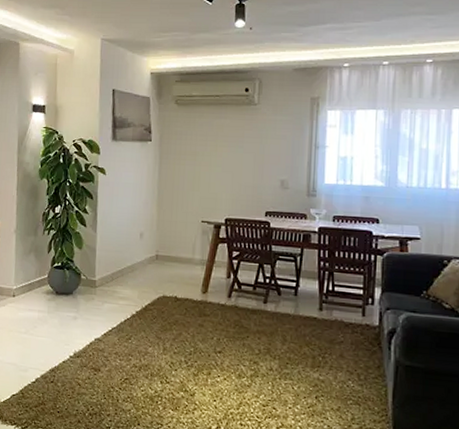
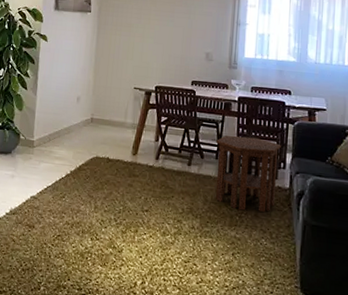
side table: none [293,270,369,352] -> present [215,136,281,212]

